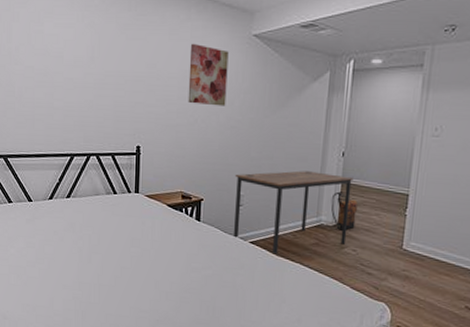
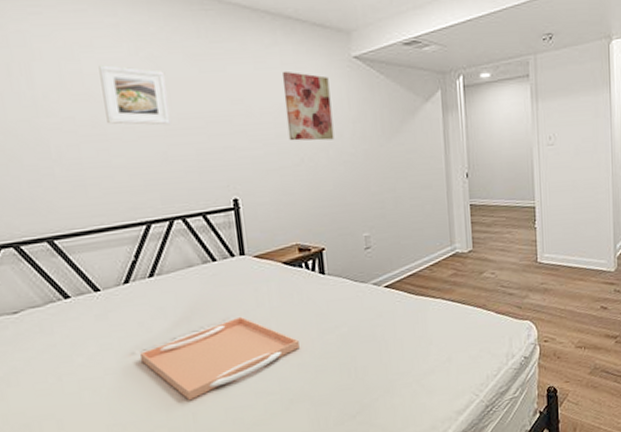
serving tray: none [51,242,170,301] -> present [139,316,300,401]
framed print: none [55,28,100,80] -> present [98,65,170,125]
desk: present [234,171,354,255] -> none [356,197,484,295]
backpack: present [330,191,358,231] -> none [462,214,490,255]

